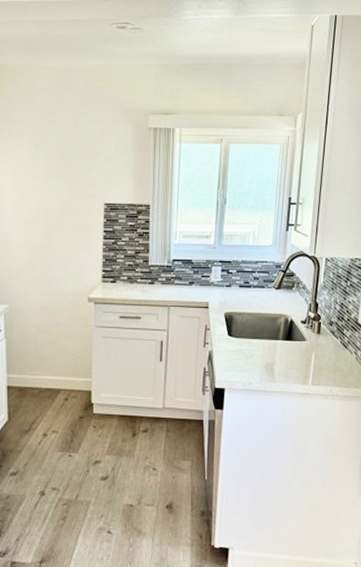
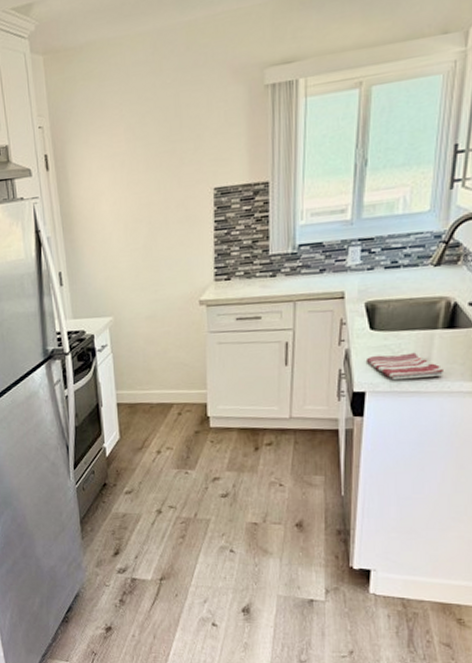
dish towel: none [225,358,284,380] -> present [365,352,443,381]

